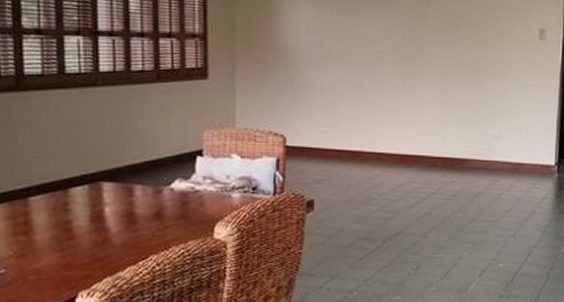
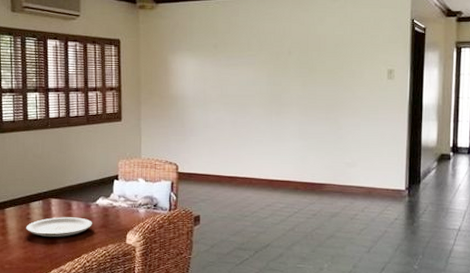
plate: none [63,206,166,234] -> present [26,217,93,237]

